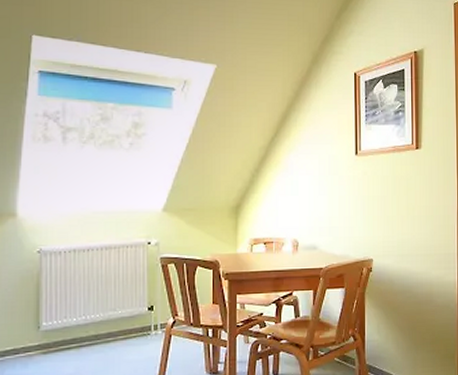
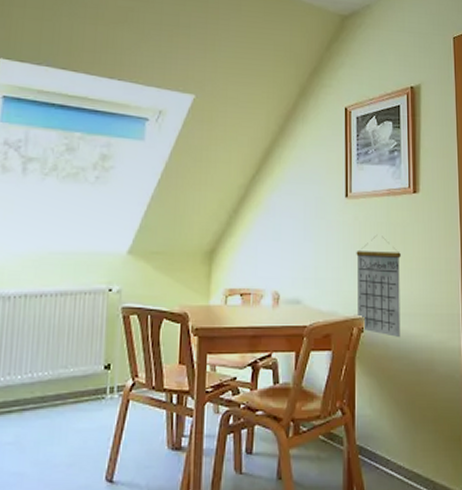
calendar: none [365,188,404,276] -> present [356,236,401,338]

